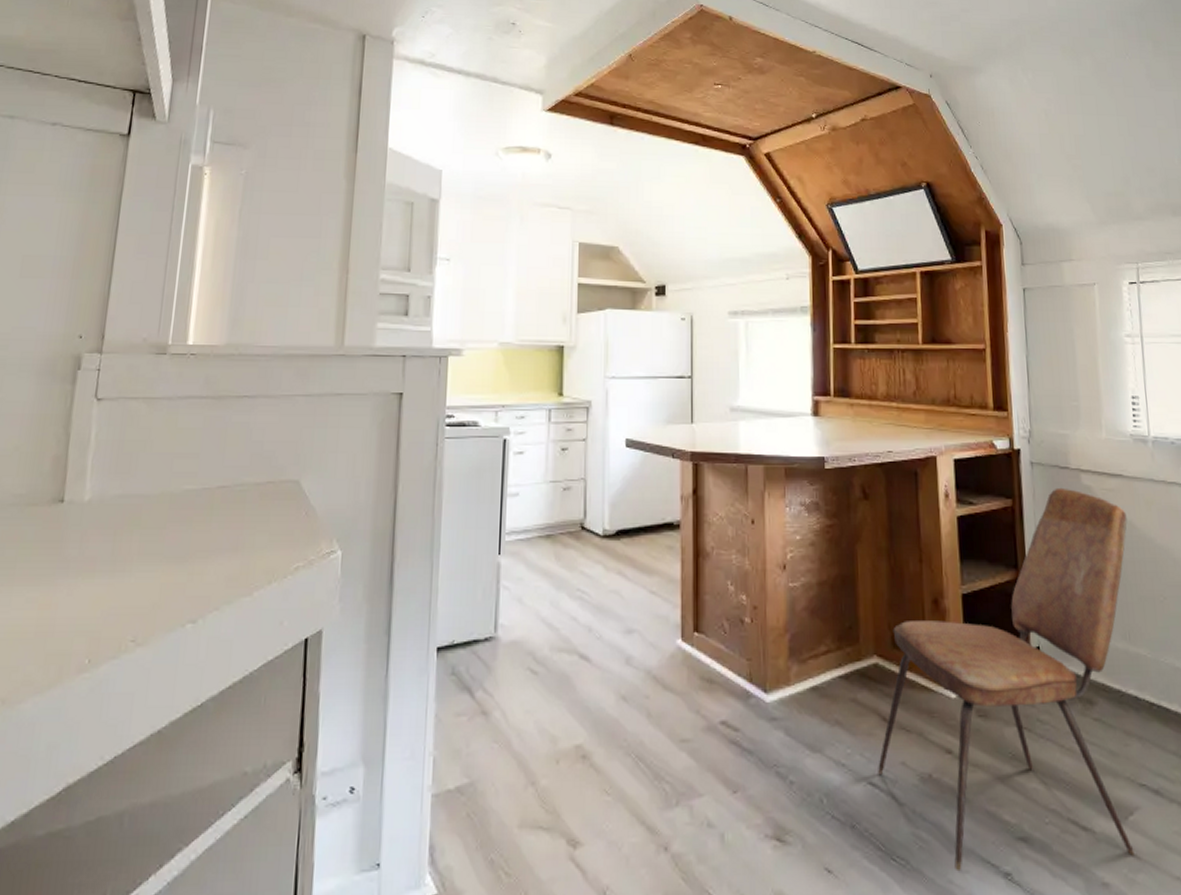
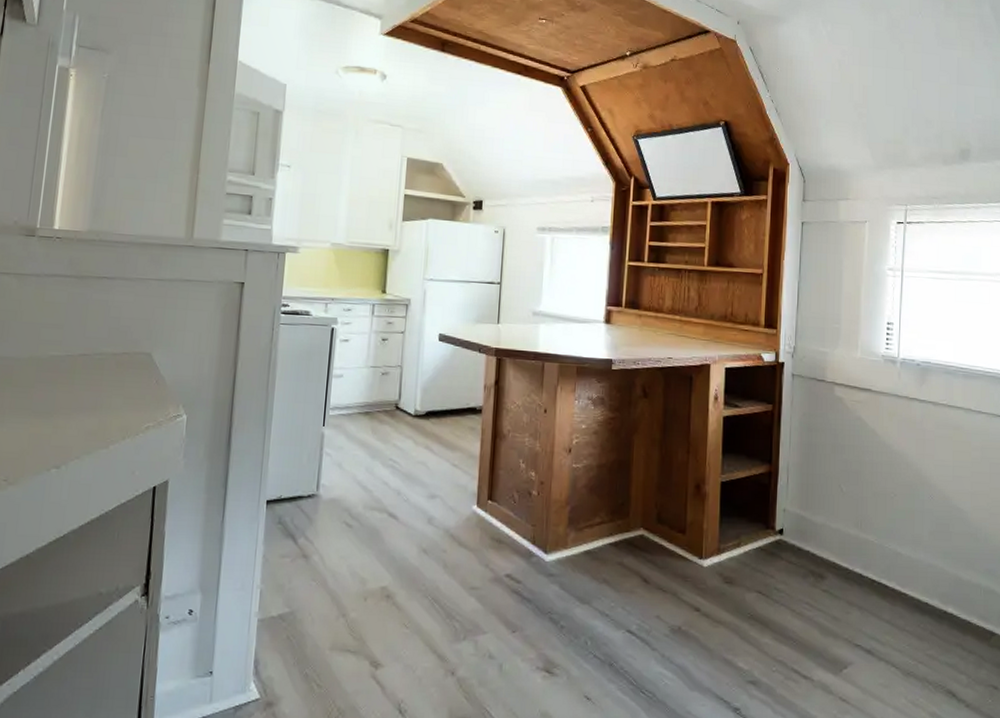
dining chair: present [878,487,1135,872] -> none [636,397,871,705]

